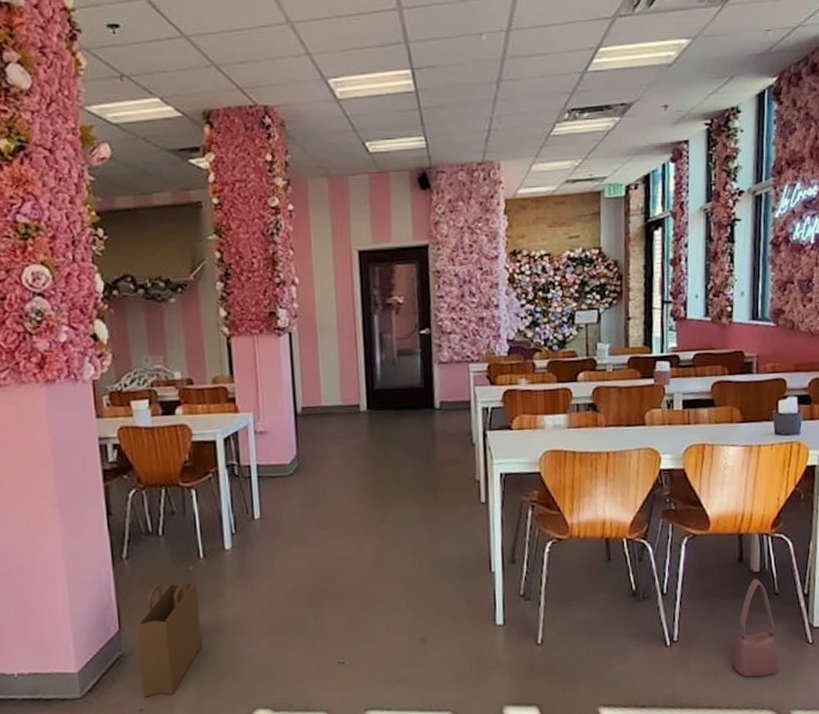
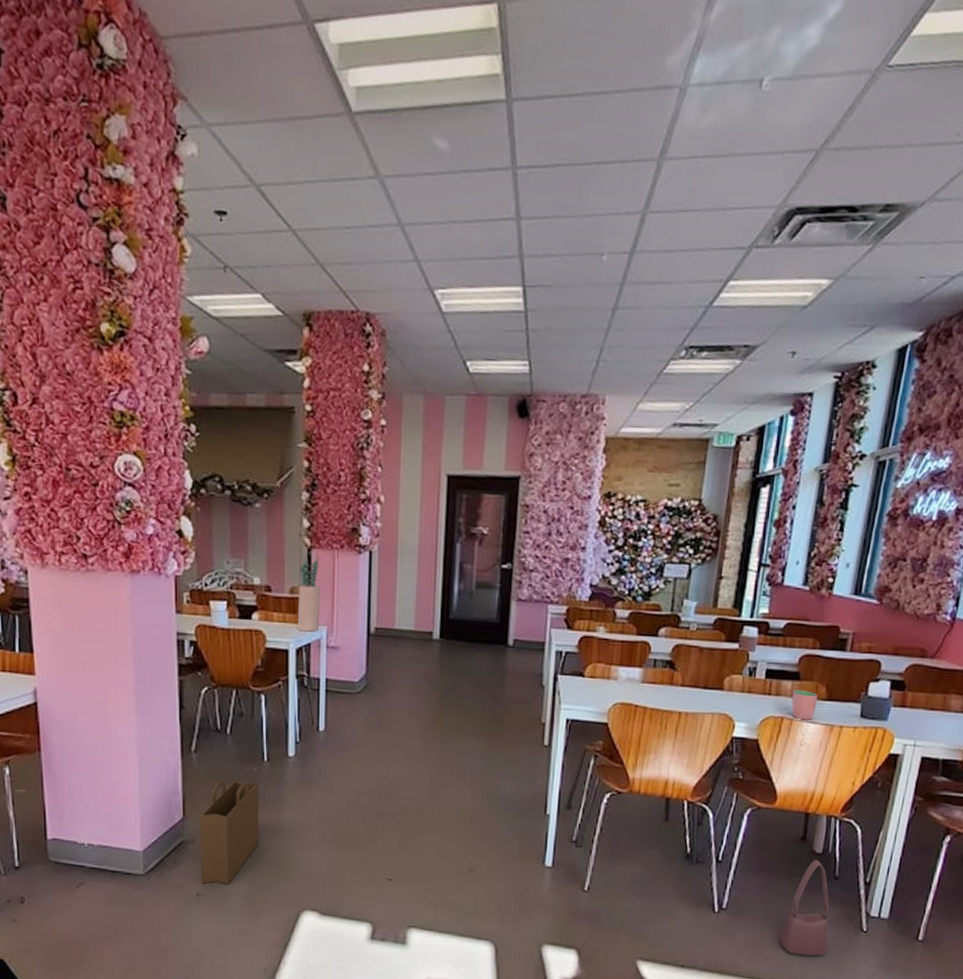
vase: none [221,341,245,421] -> present [297,554,321,632]
cup: none [709,415,734,444] -> present [791,690,818,720]

